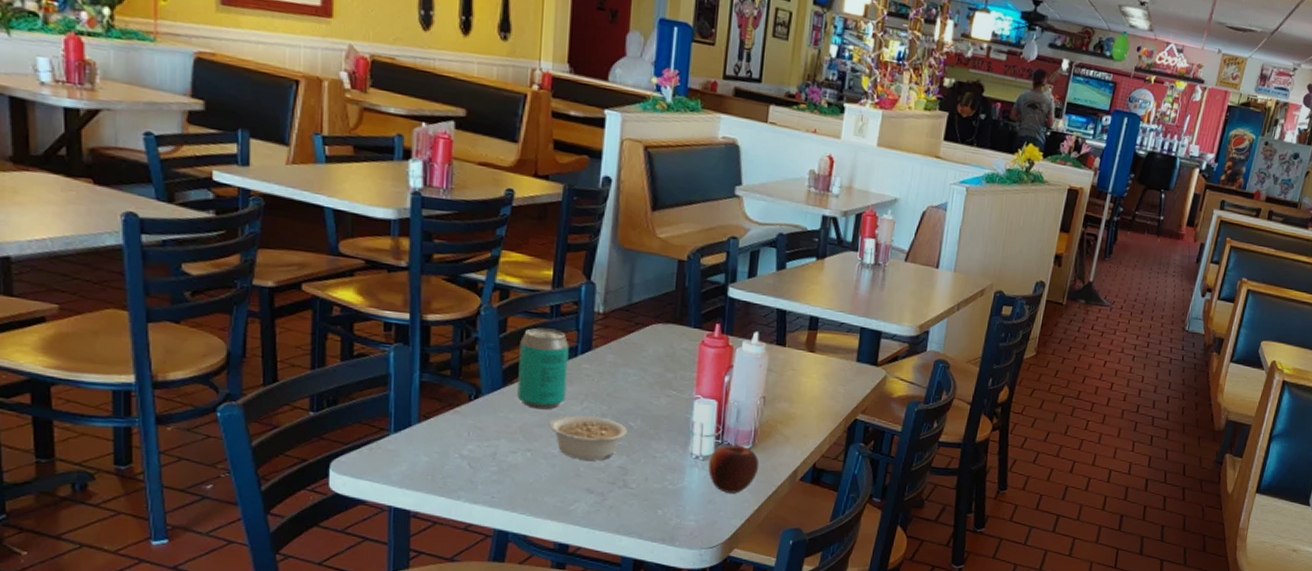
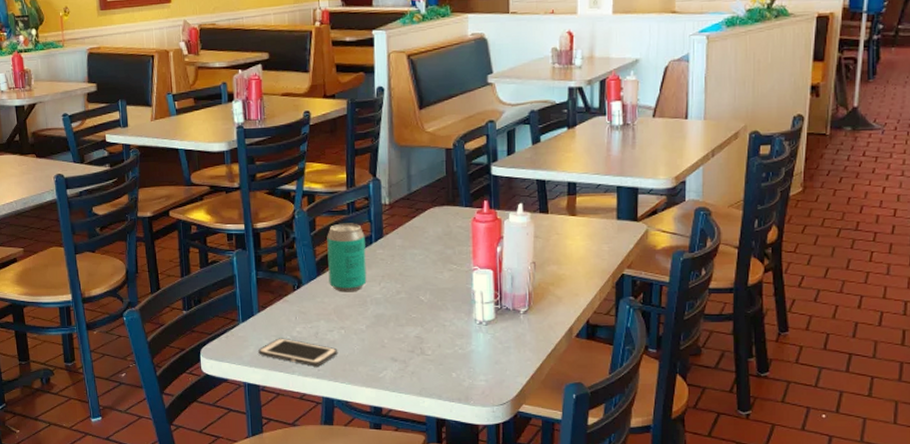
cell phone: none [413,455,520,493] -> present [258,338,338,367]
legume: present [548,415,628,461] -> none [356,294,420,333]
apple: present [708,445,760,493] -> none [492,309,537,353]

